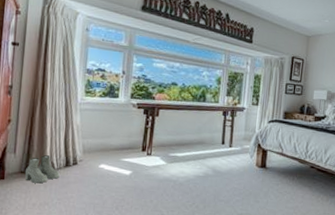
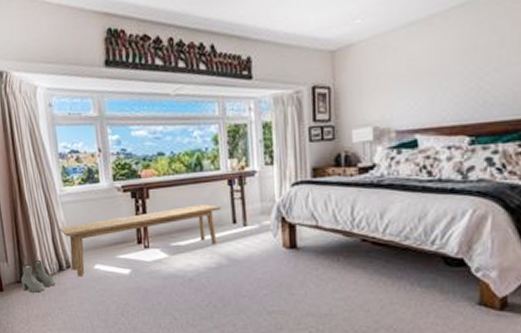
bench: none [72,126,214,173] -> present [58,204,221,277]

